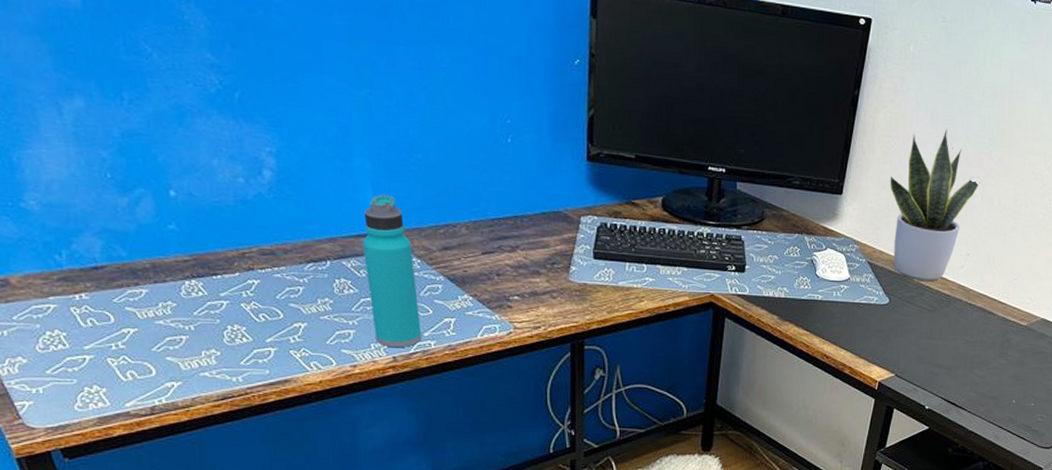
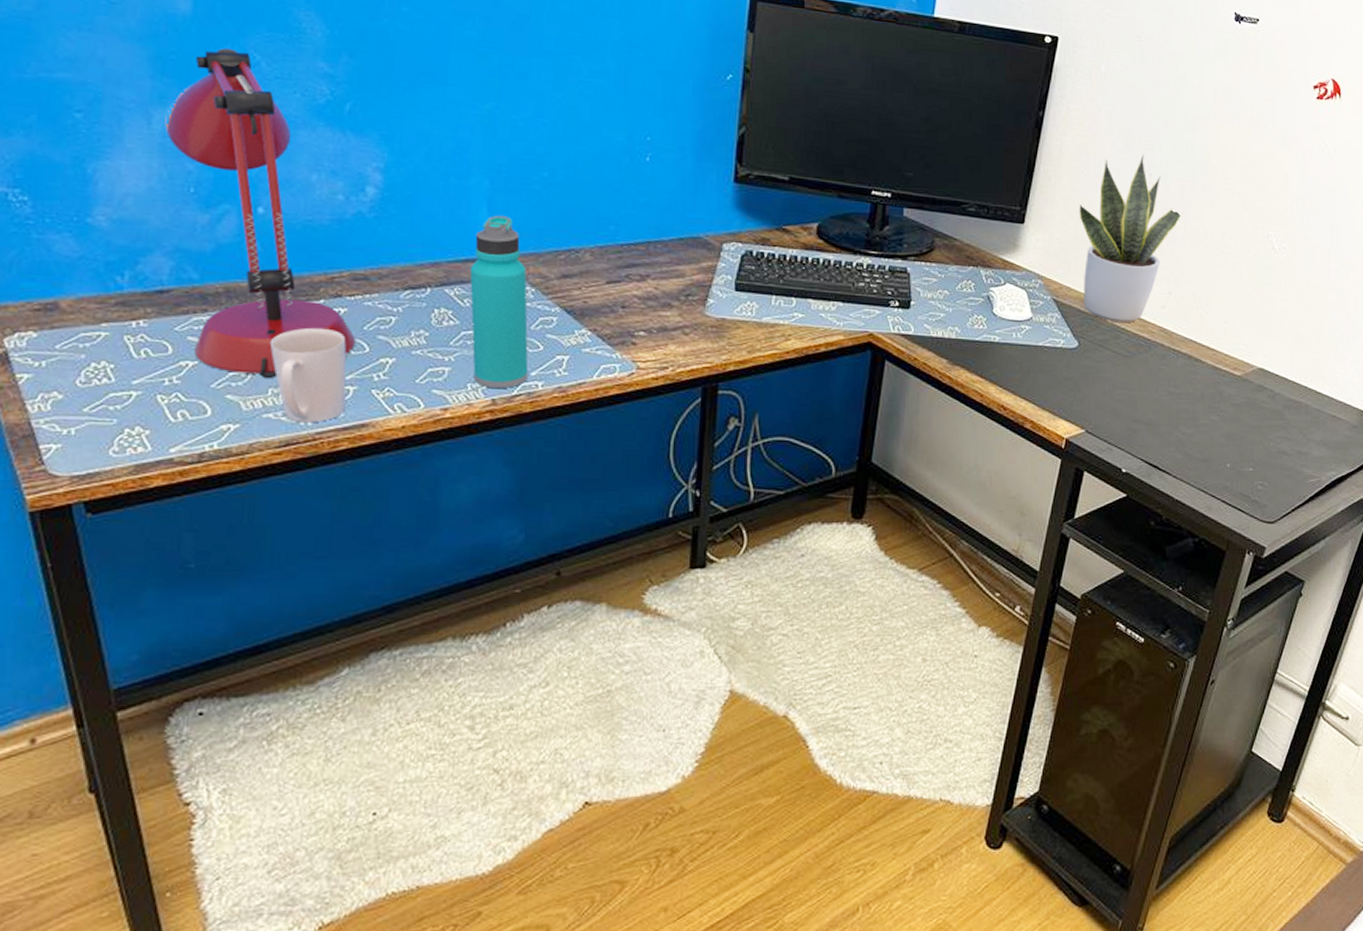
desk lamp: none [74,41,271,343] -> present [164,48,356,379]
mug: none [197,297,269,380] -> present [269,327,347,423]

